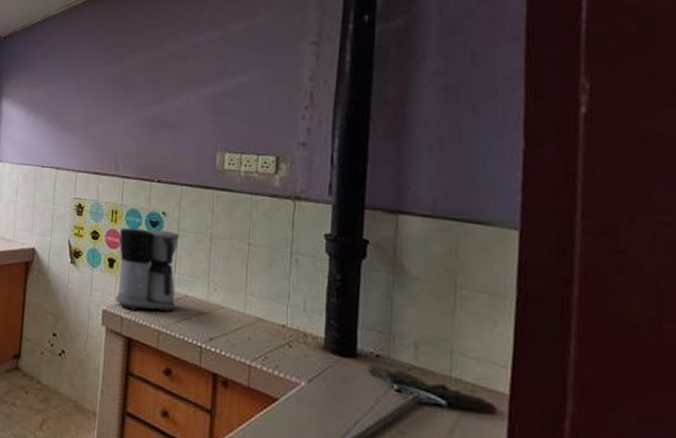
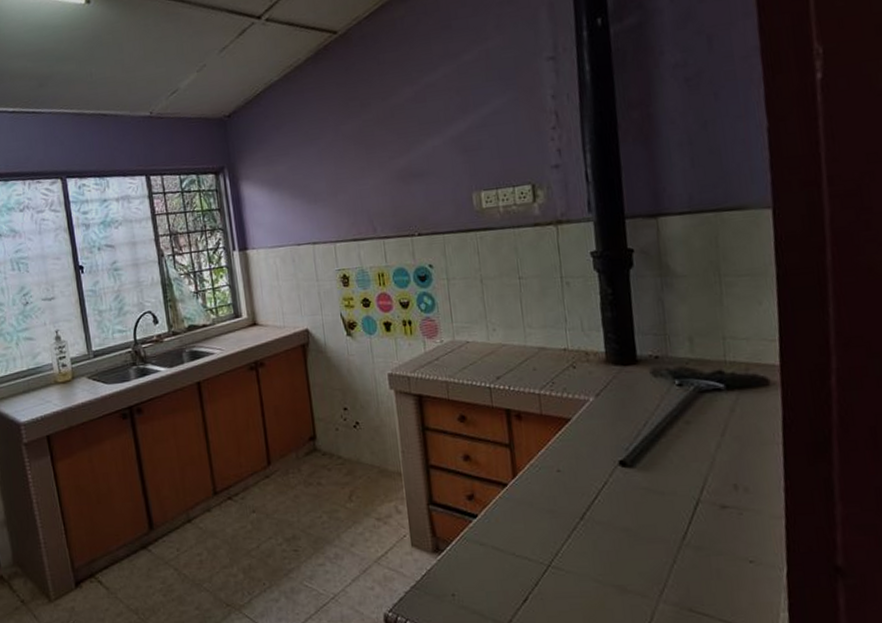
coffee maker: present [115,227,180,313] -> none [390,282,459,368]

